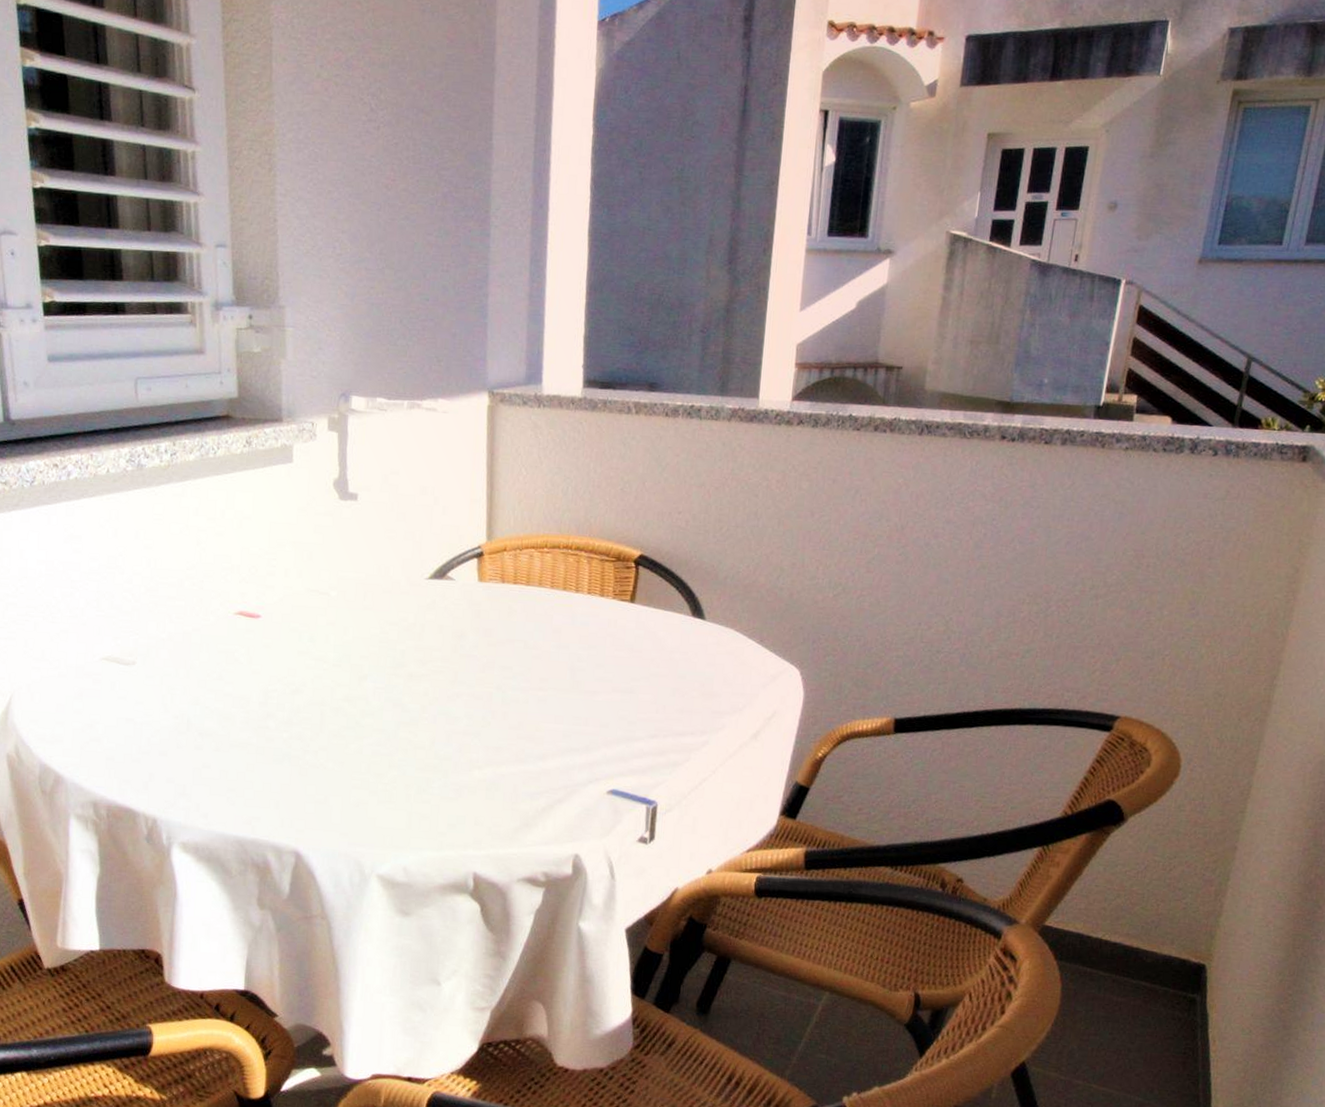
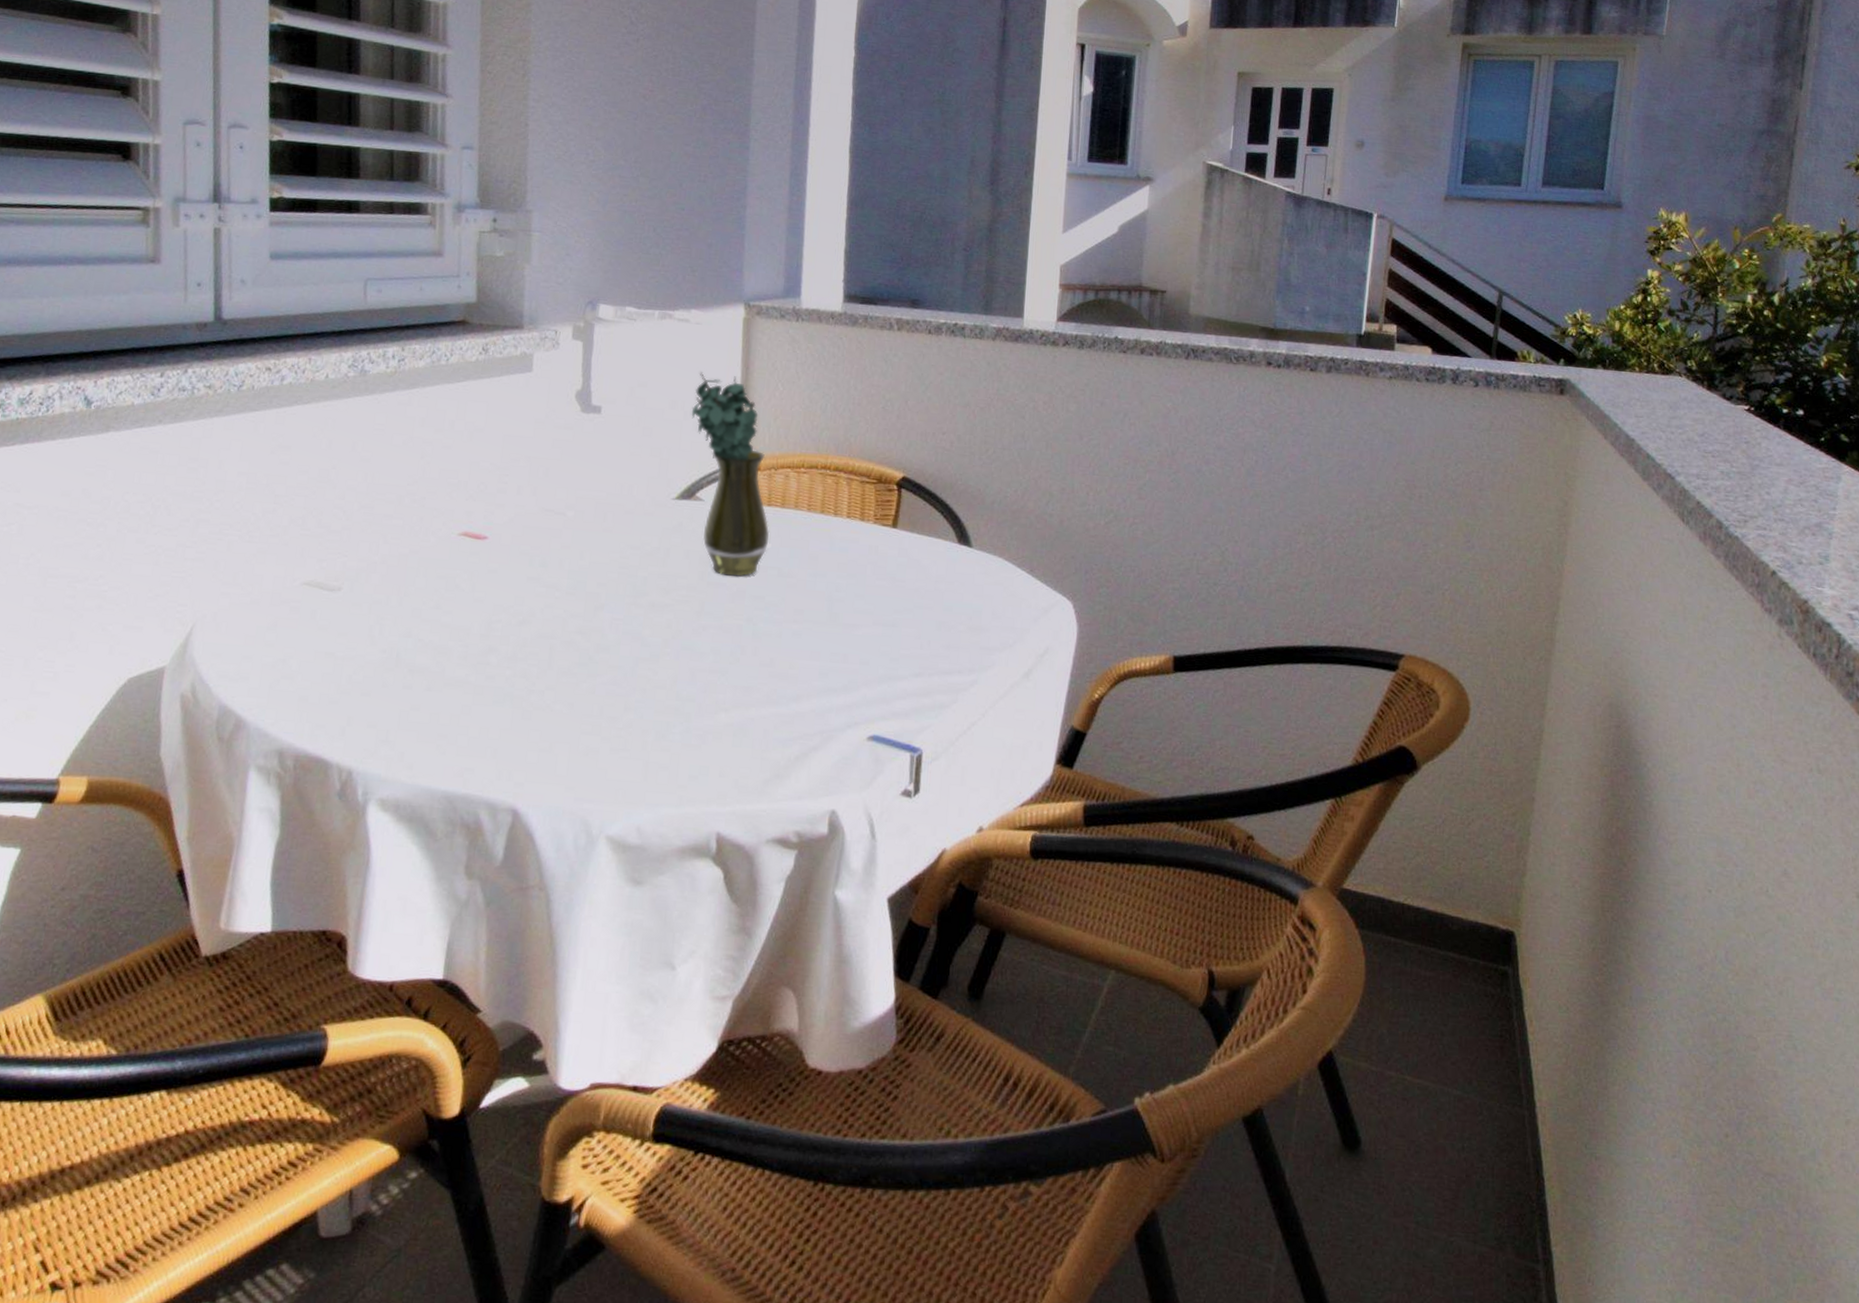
vase: none [441,459,516,648] -> present [691,372,770,576]

